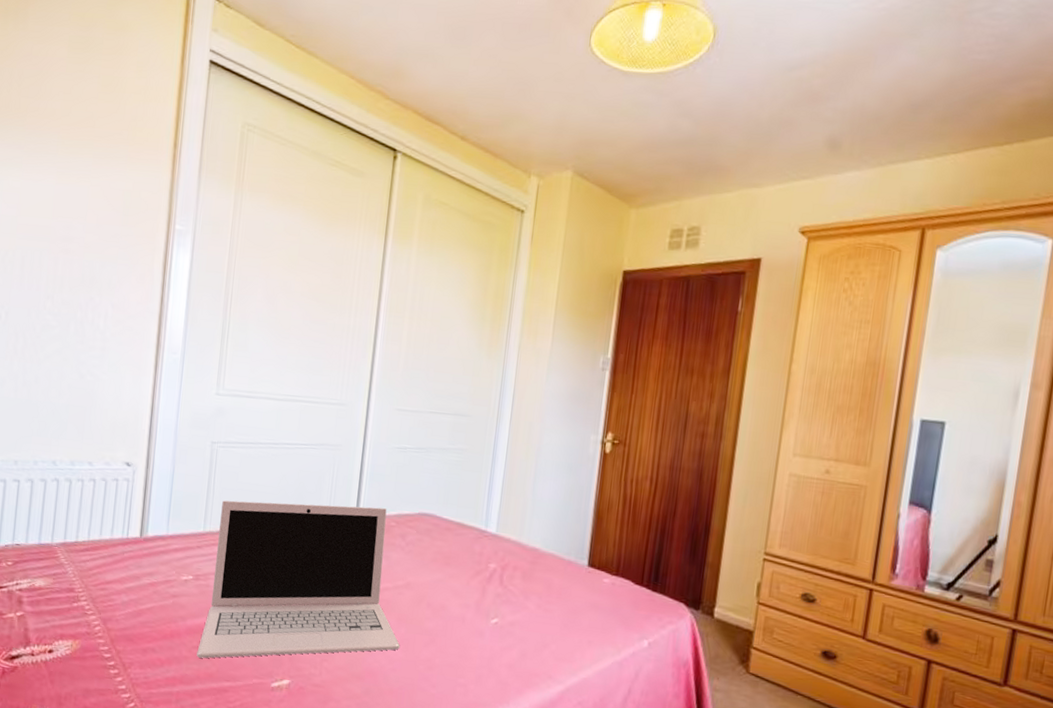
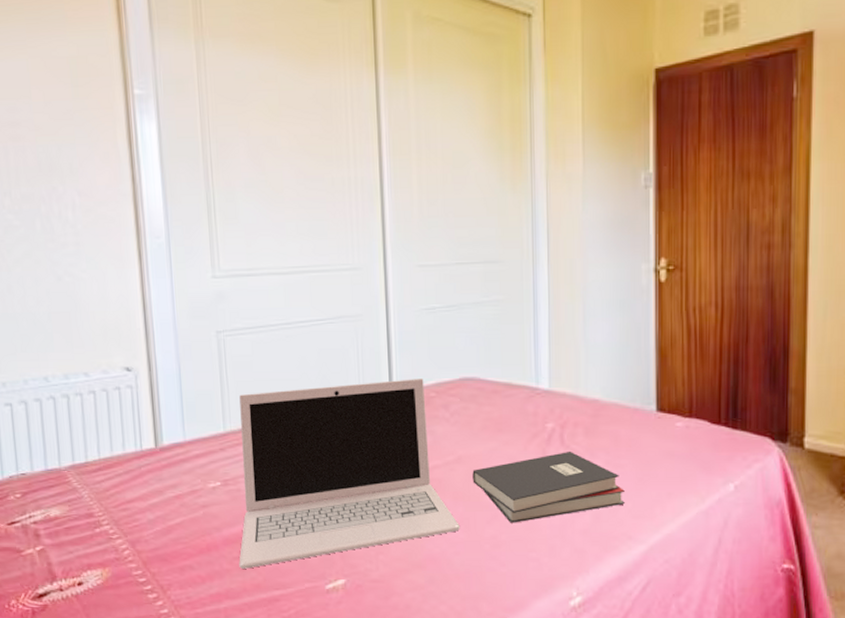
hardback book: none [417,591,551,650] -> present [472,452,625,523]

